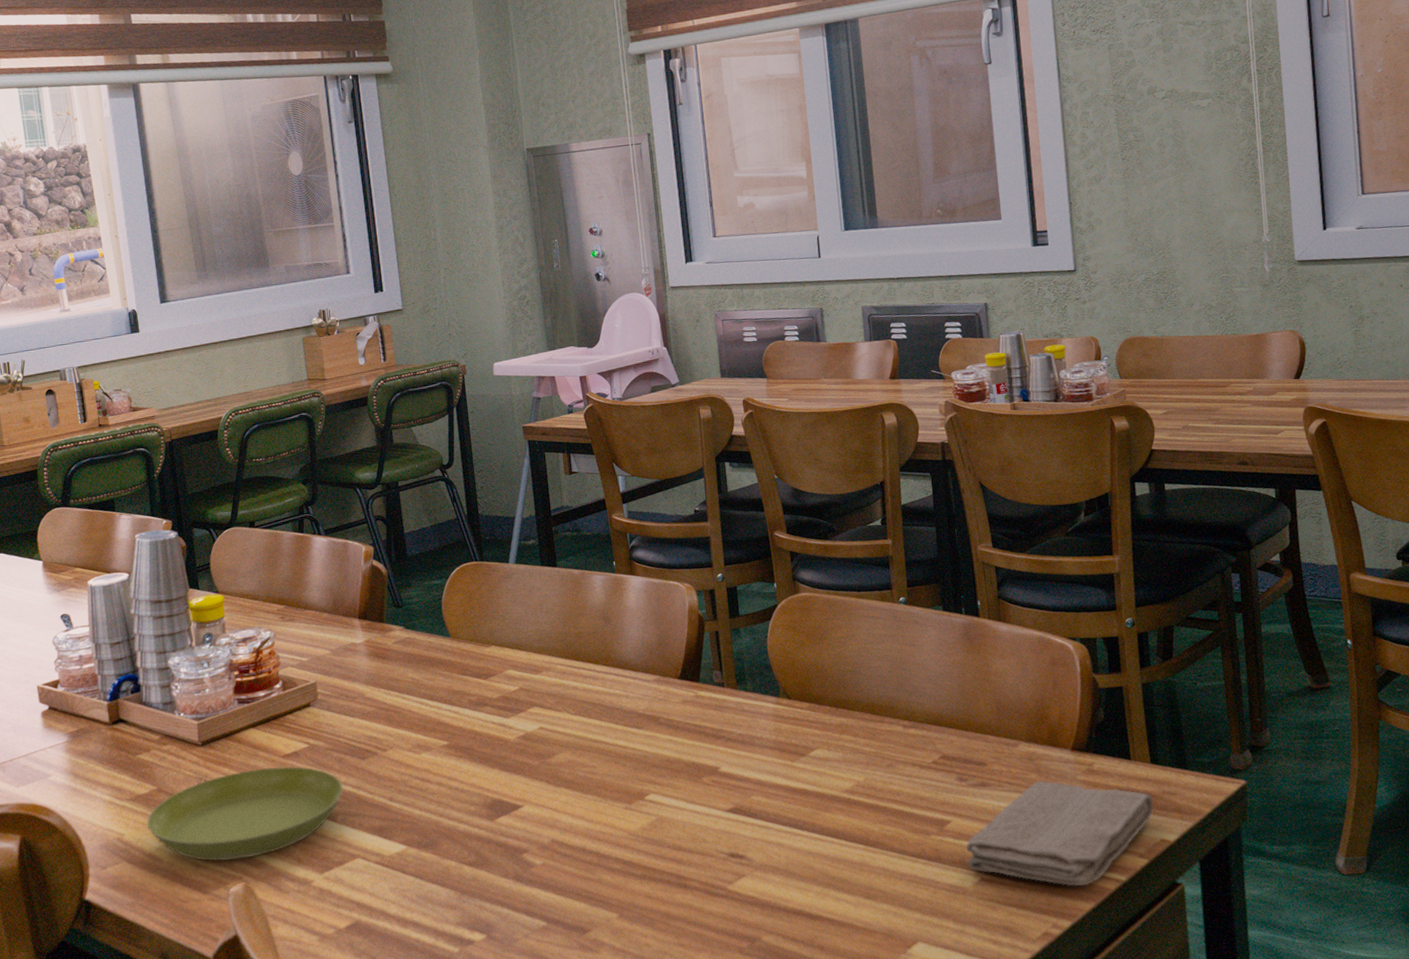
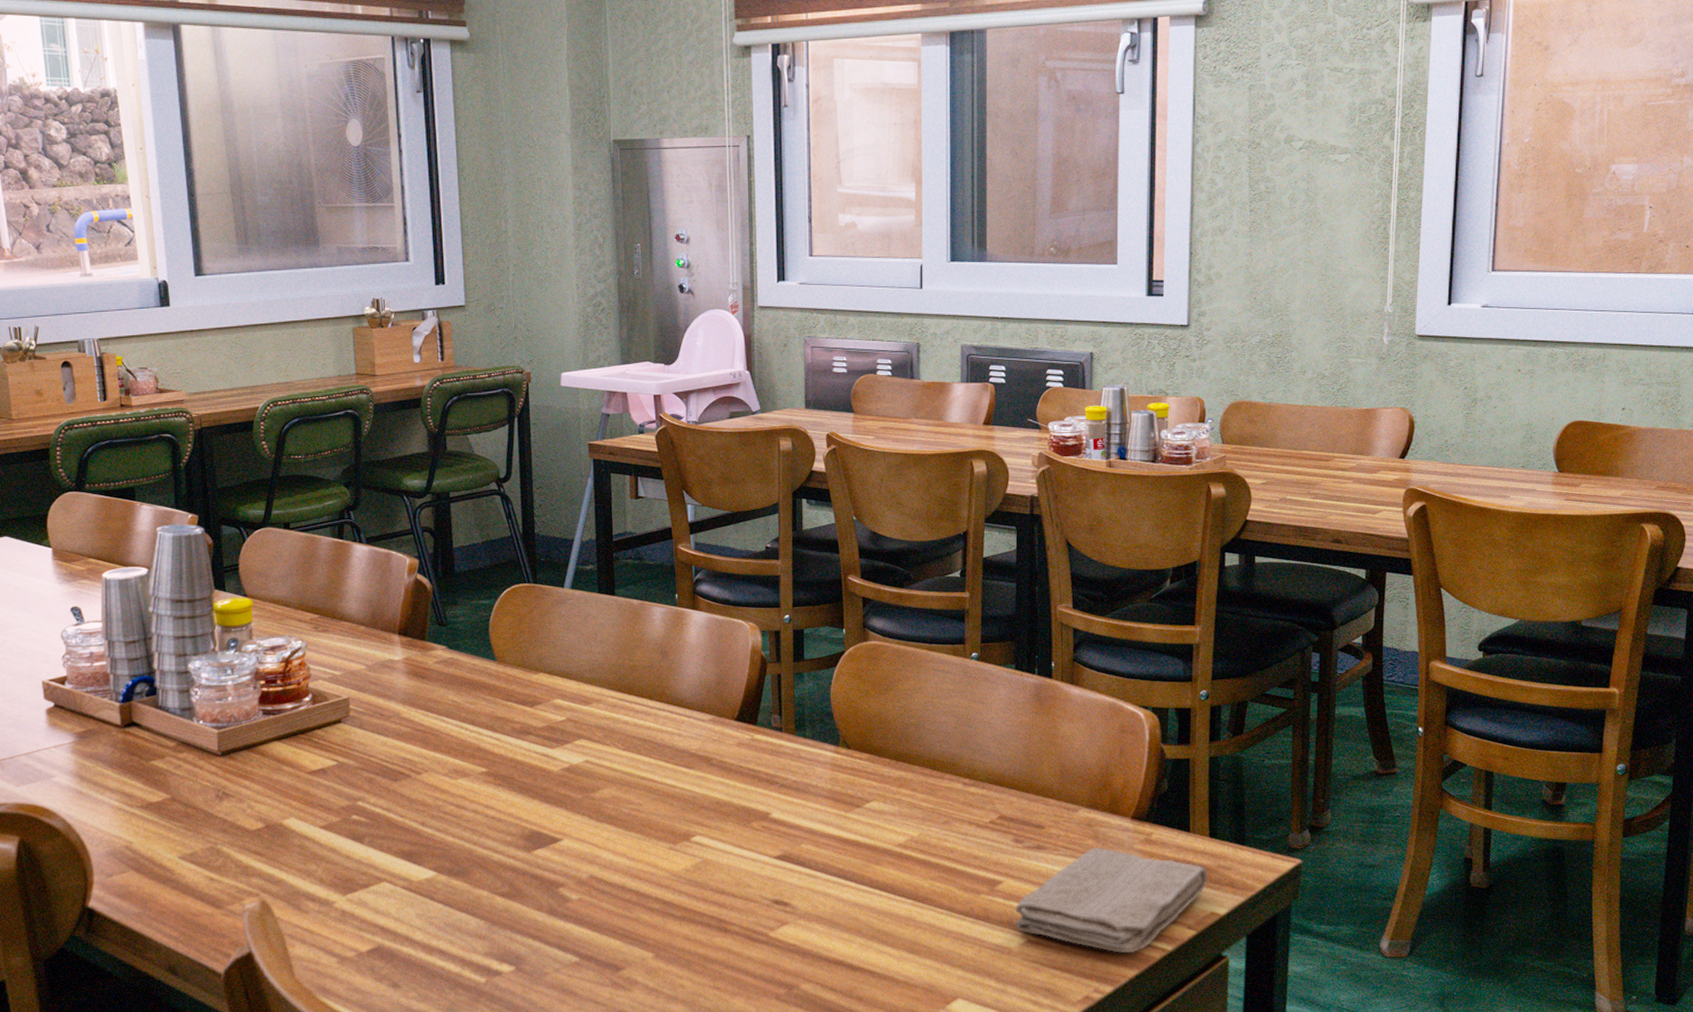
saucer: present [146,766,343,862] -> none [158,782,372,877]

